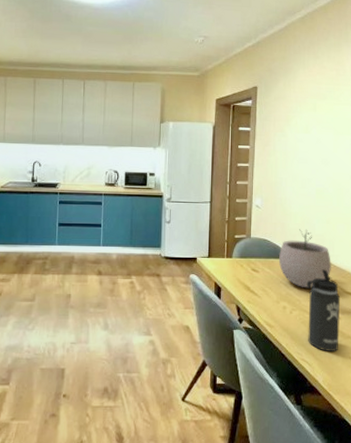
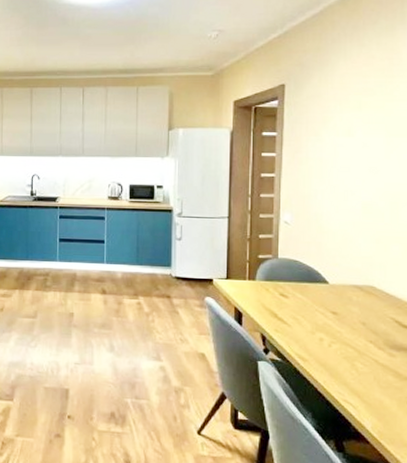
plant pot: present [278,229,331,289] -> none [313,249,382,319]
thermos bottle: present [306,269,341,352] -> none [349,297,395,395]

